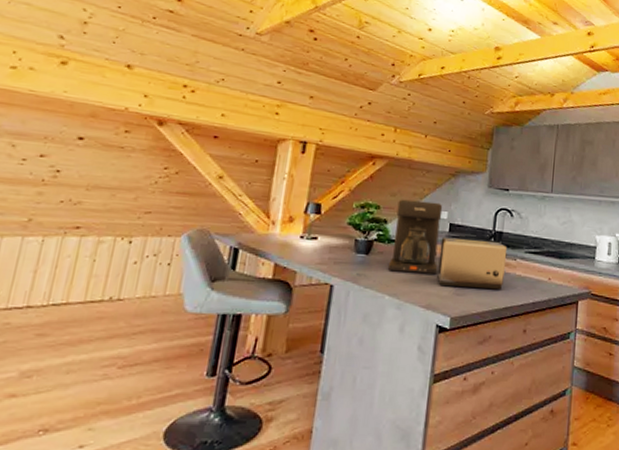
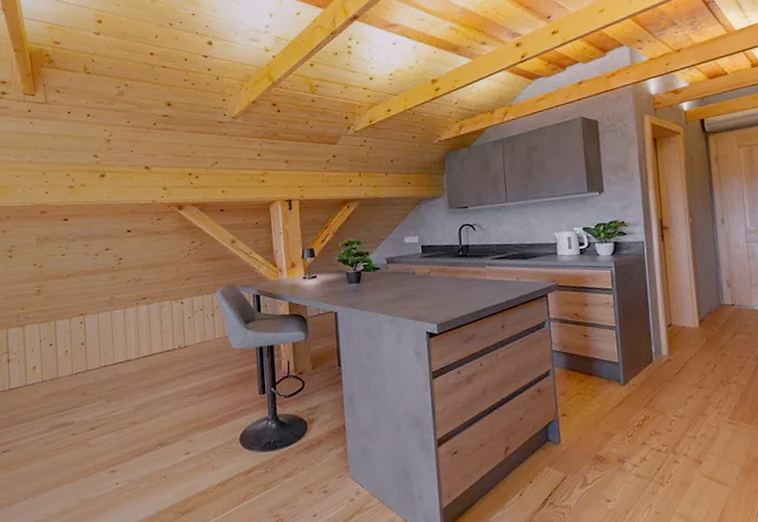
coffee maker: present [387,199,443,274] -> none [374,229,419,294]
toaster: present [437,237,508,290] -> none [416,254,477,300]

